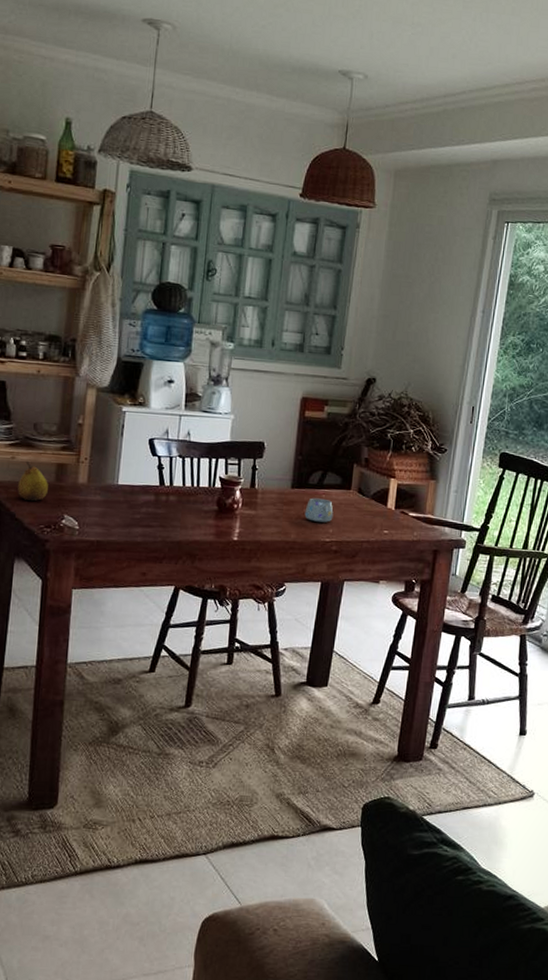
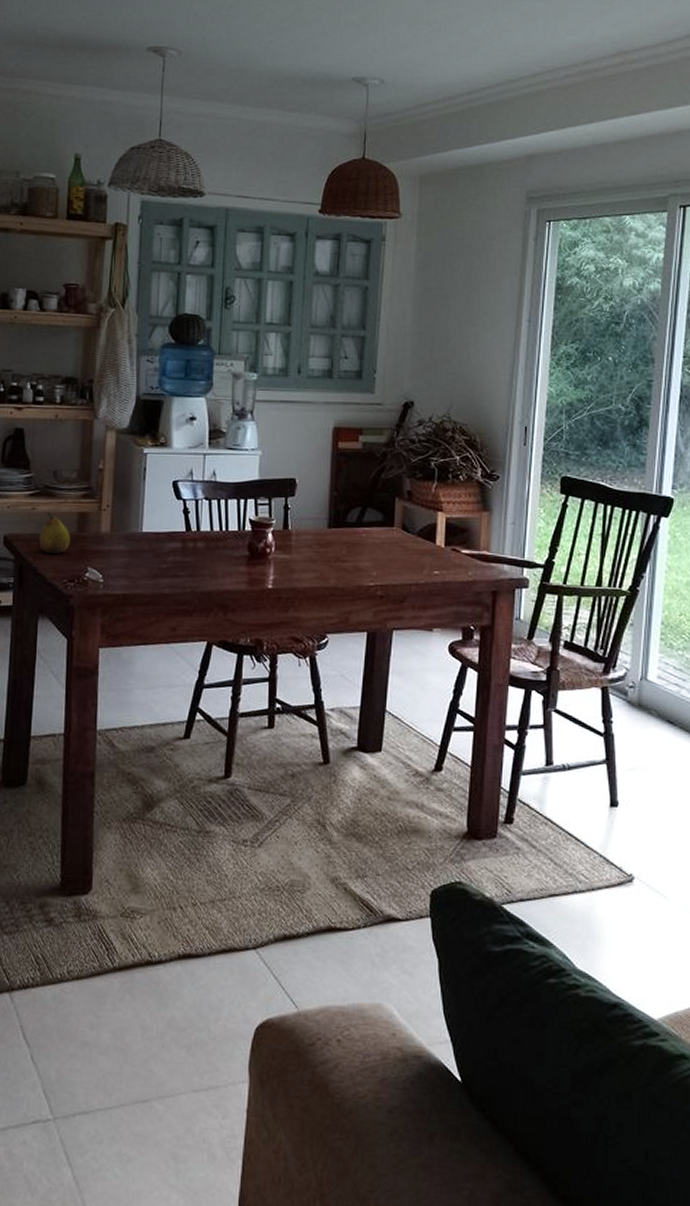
mug: present [304,497,334,523] -> none [344,537,376,565]

